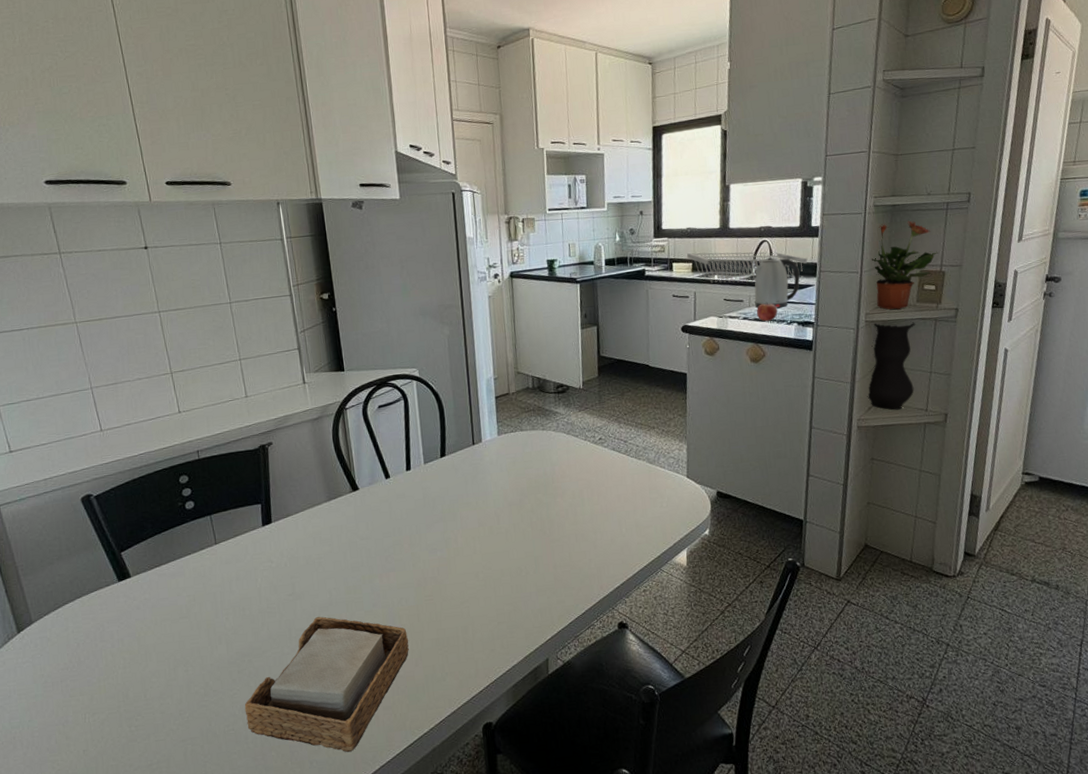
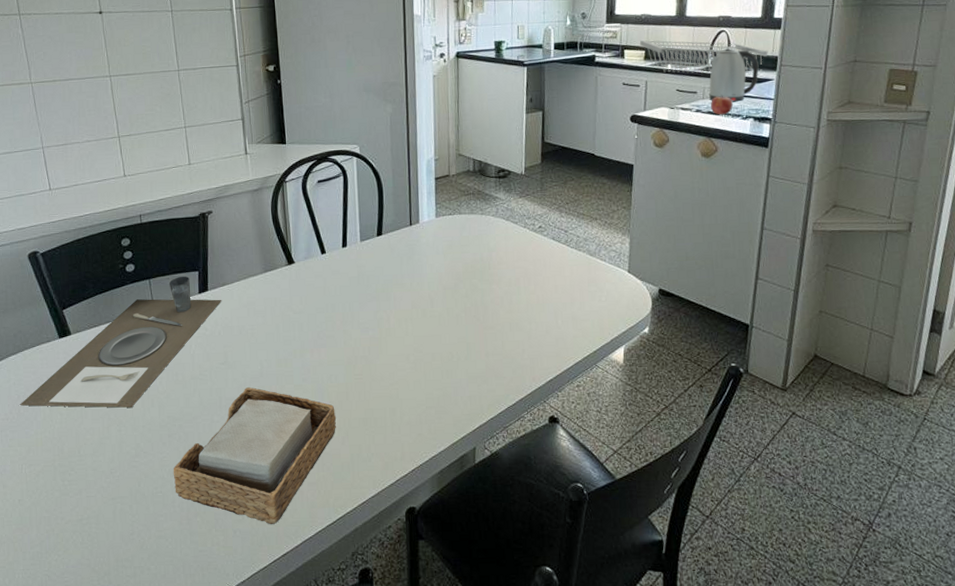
place setting: none [79,509,287,654] -> present [19,276,222,408]
vase: present [867,321,916,410] -> none [825,122,882,216]
potted plant: present [872,220,938,310] -> none [838,16,911,110]

